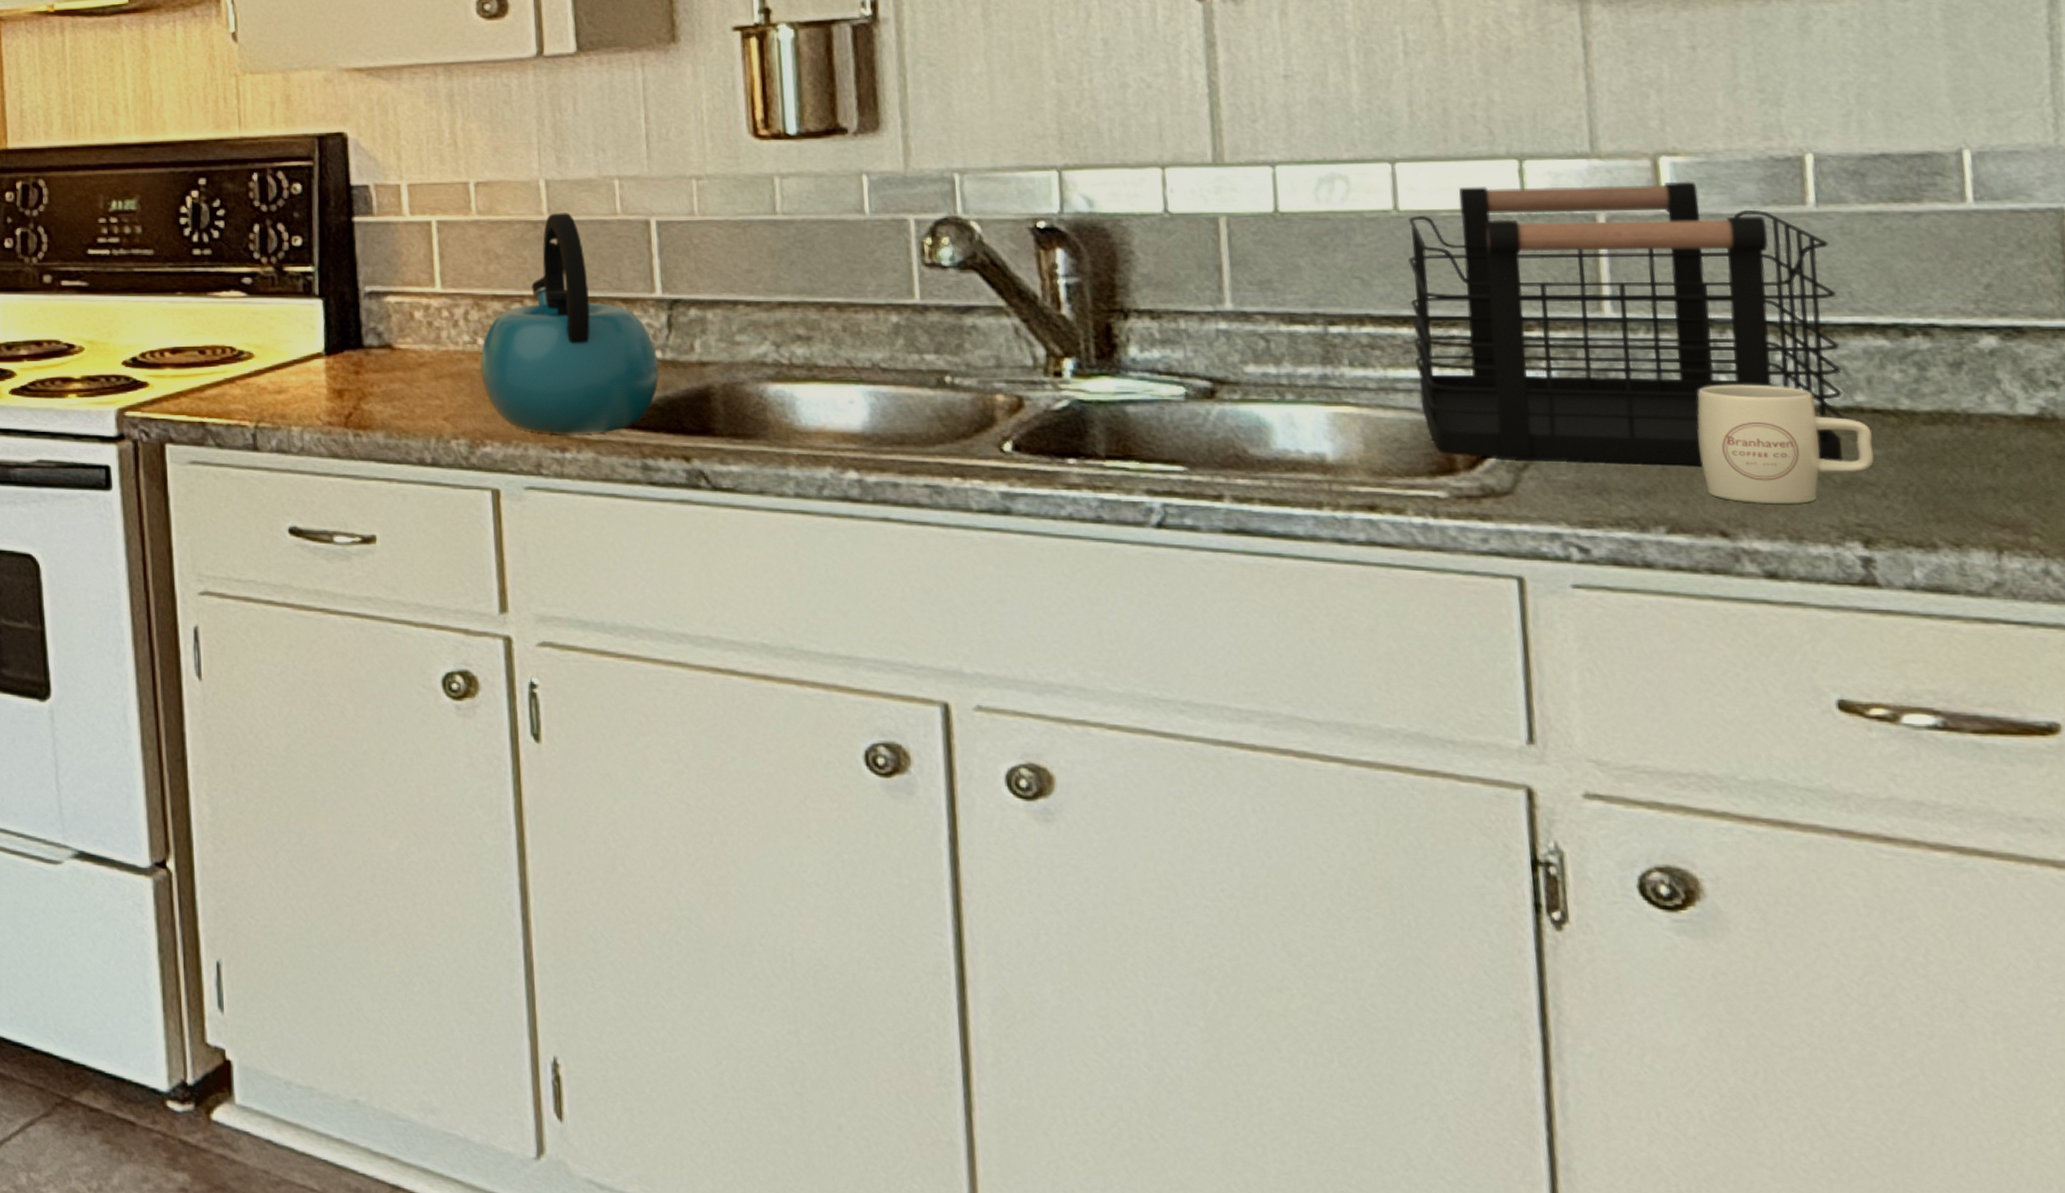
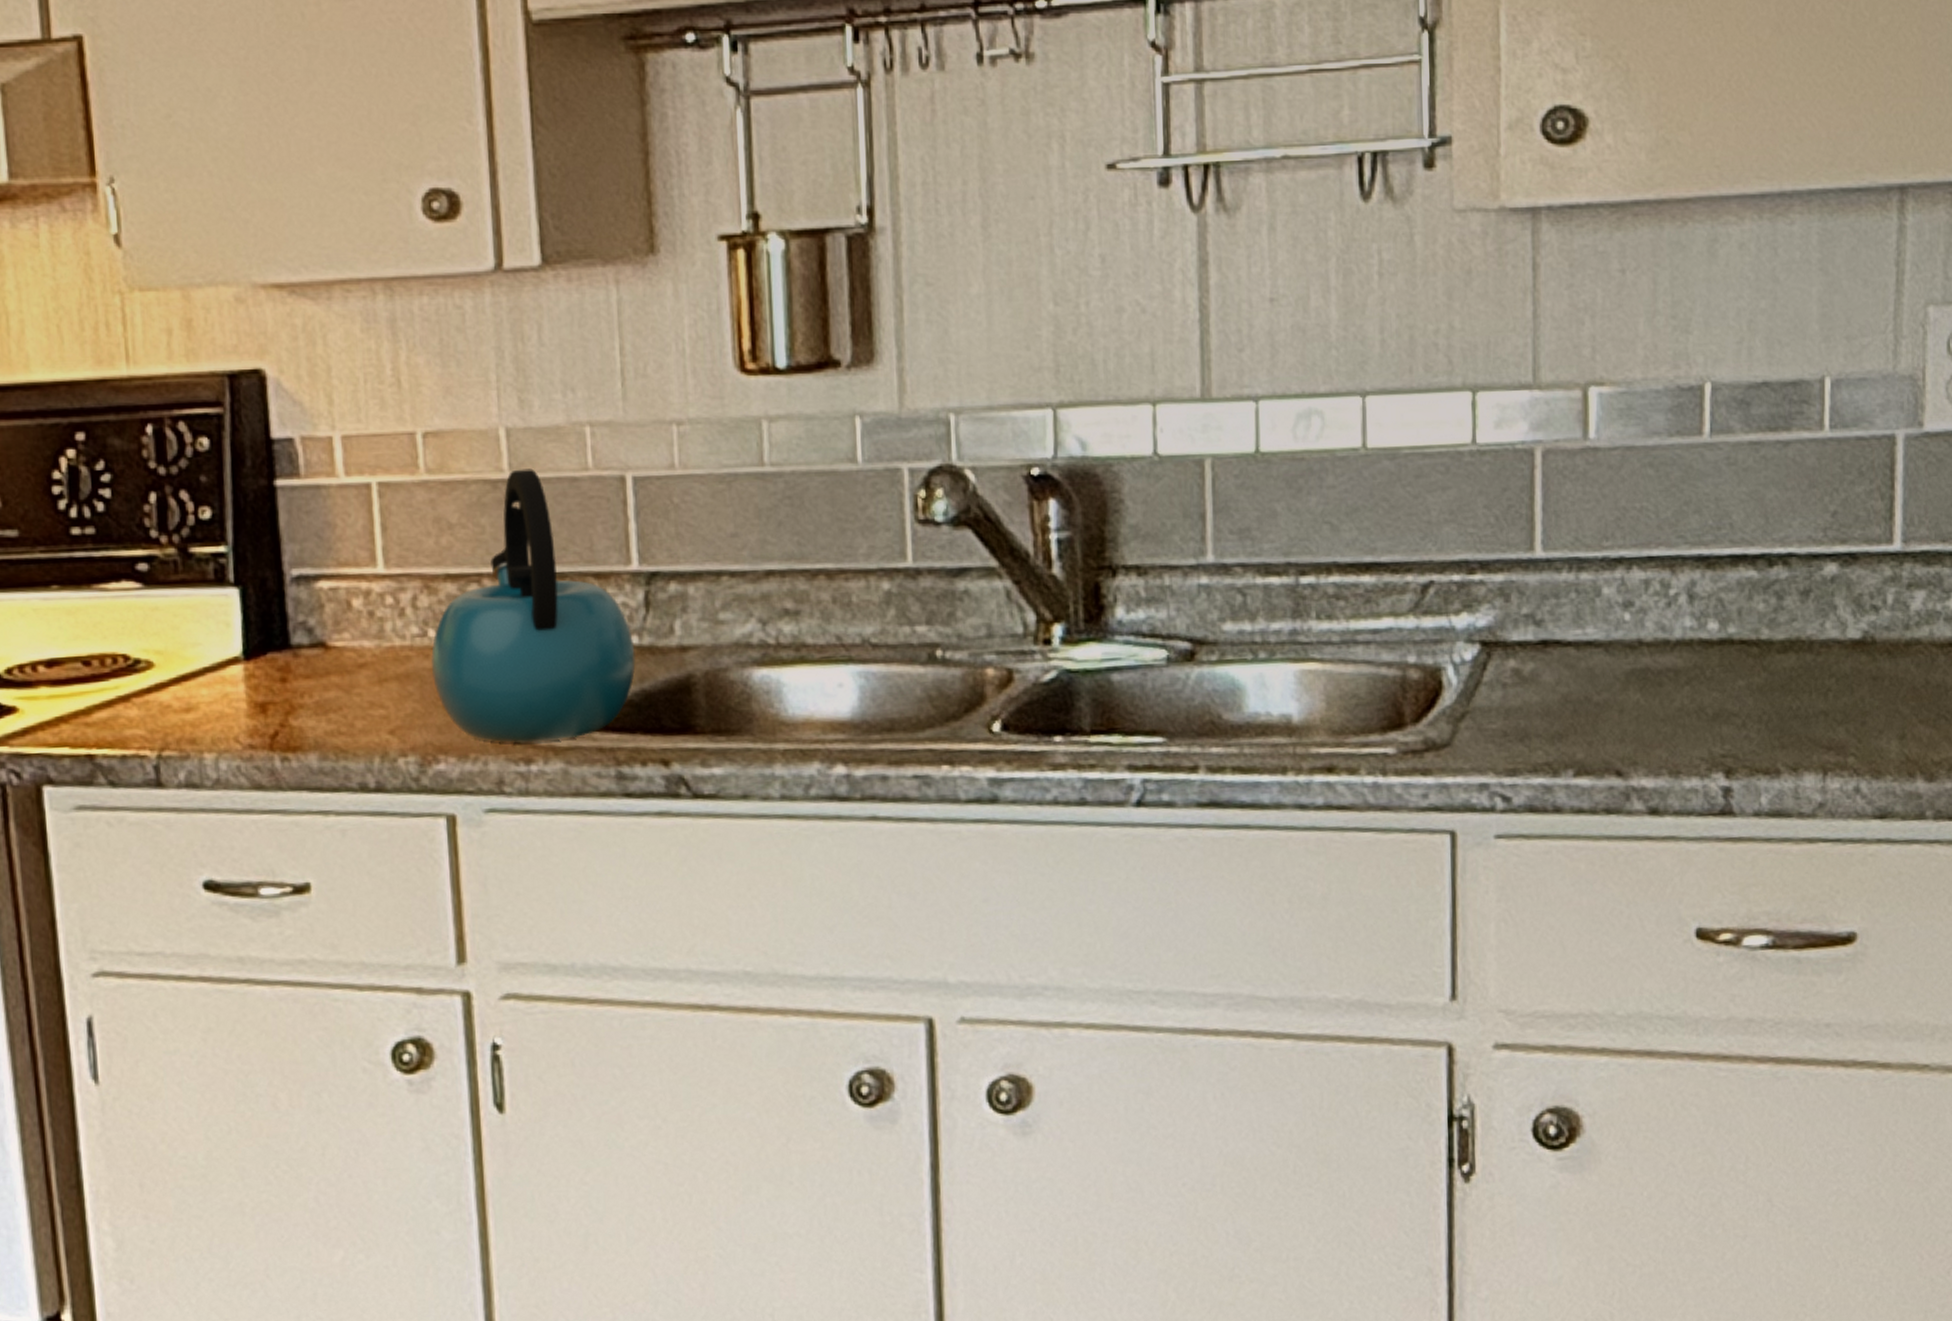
dish rack: present [1408,181,1844,466] -> none [1372,412,1720,710]
mug: present [1696,384,1875,505] -> none [1604,620,1739,741]

